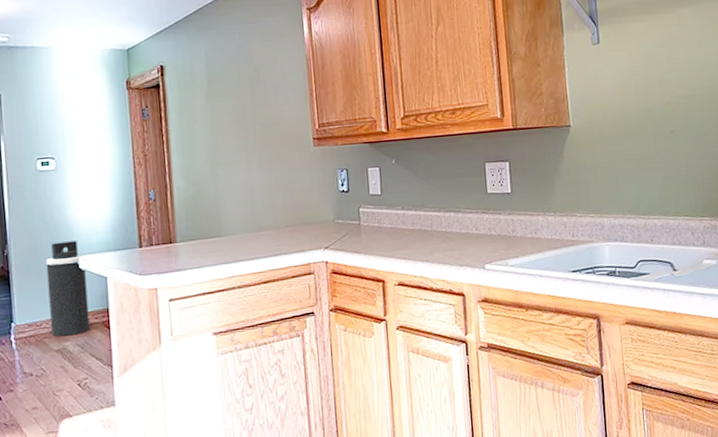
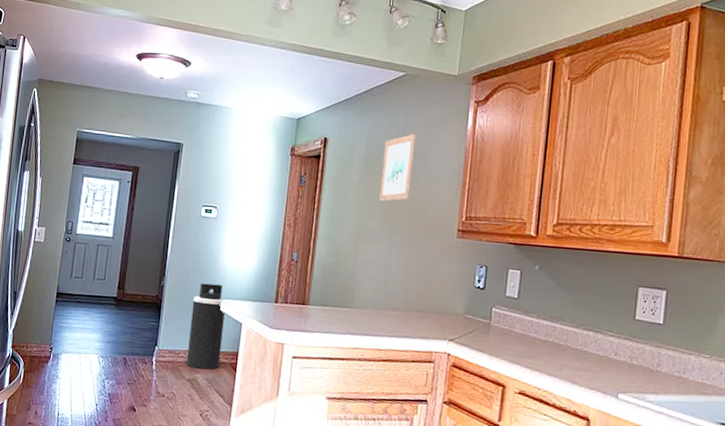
wall art: none [224,48,261,123] -> present [379,133,416,202]

